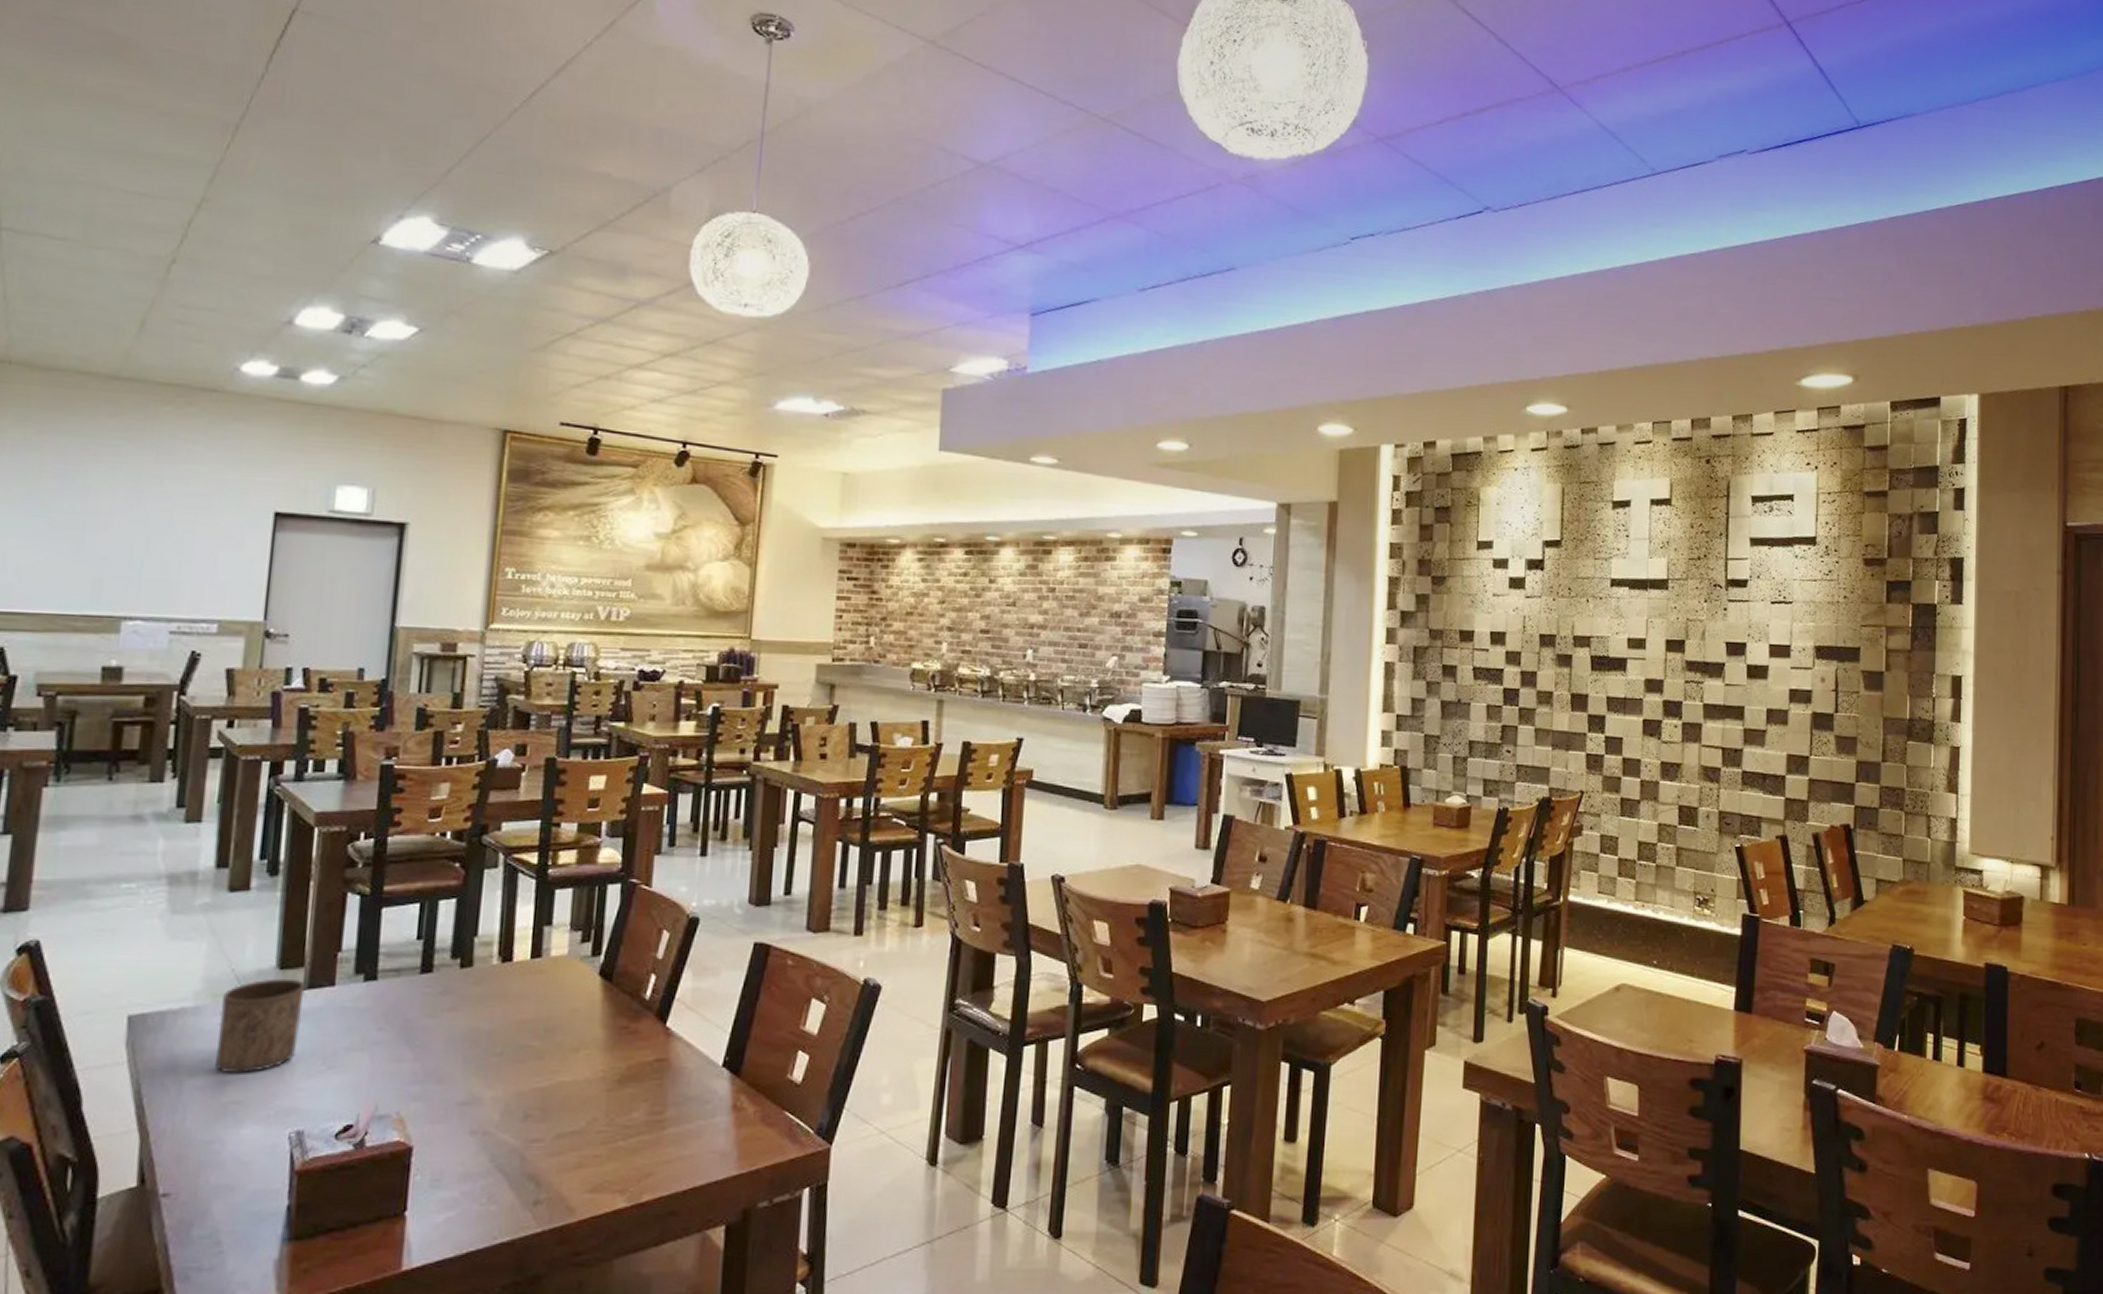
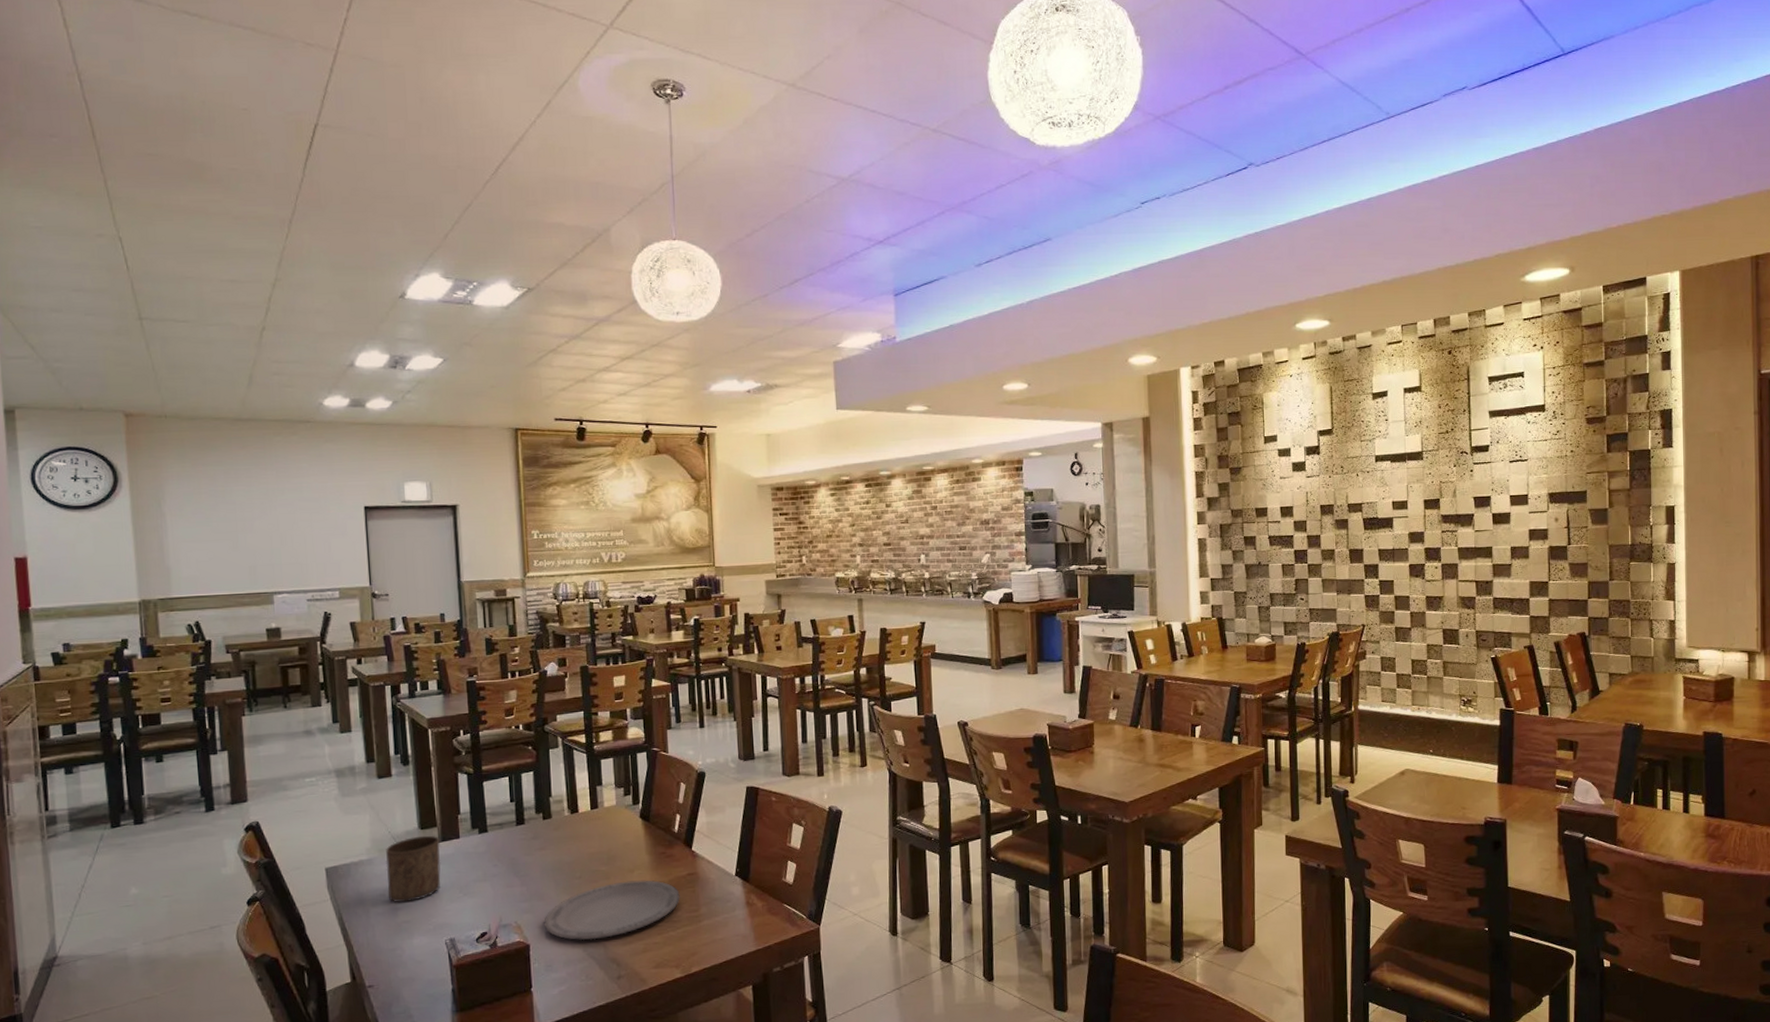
plate: none [438,1064,641,1146] -> present [544,880,680,941]

